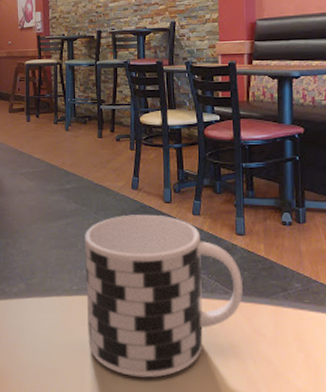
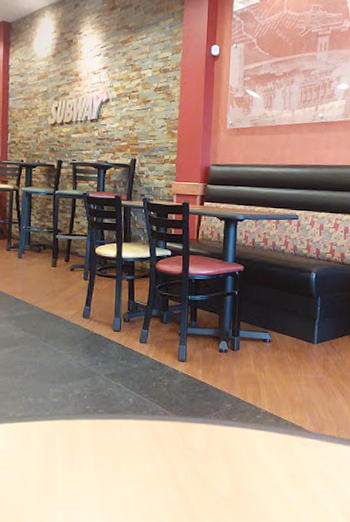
cup: present [85,214,243,378] -> none [29,342,181,497]

